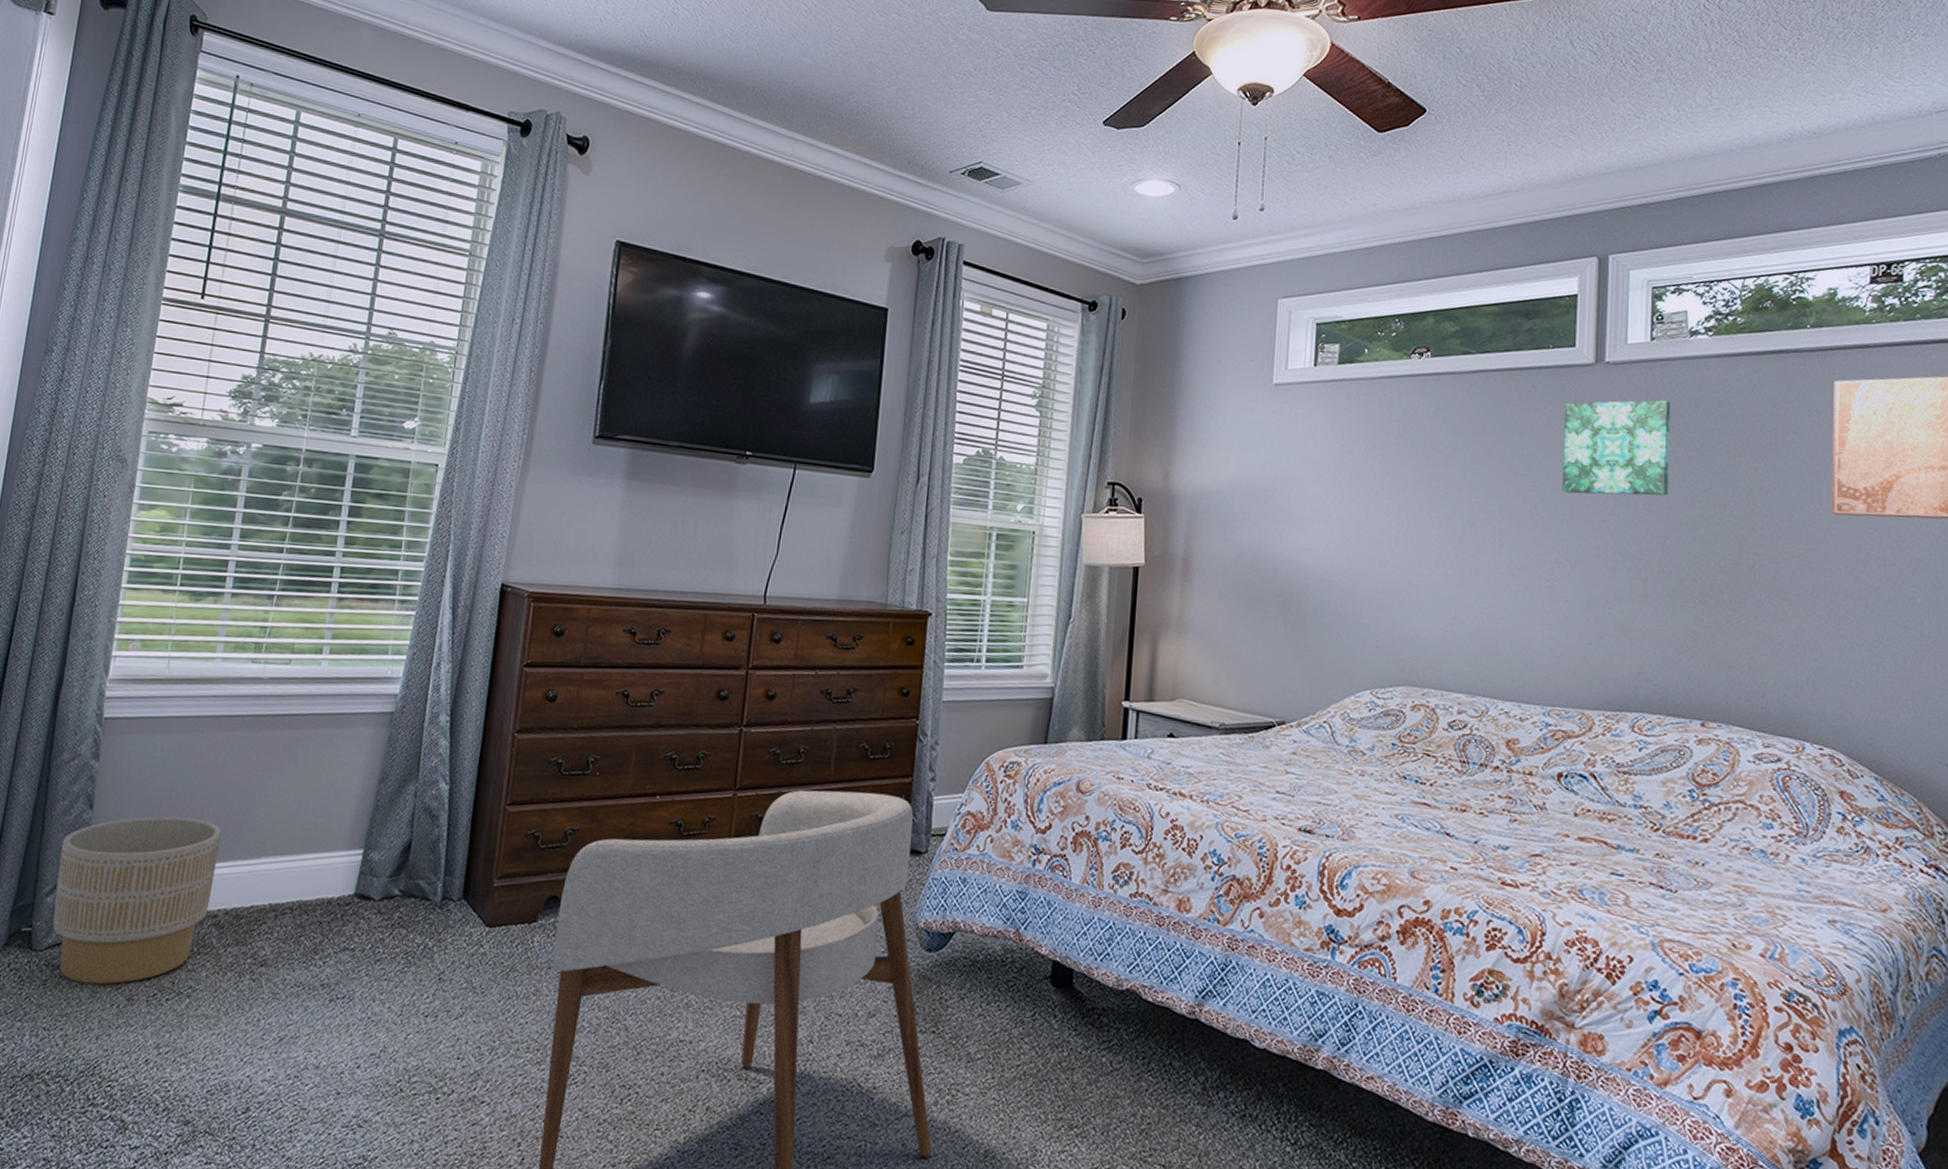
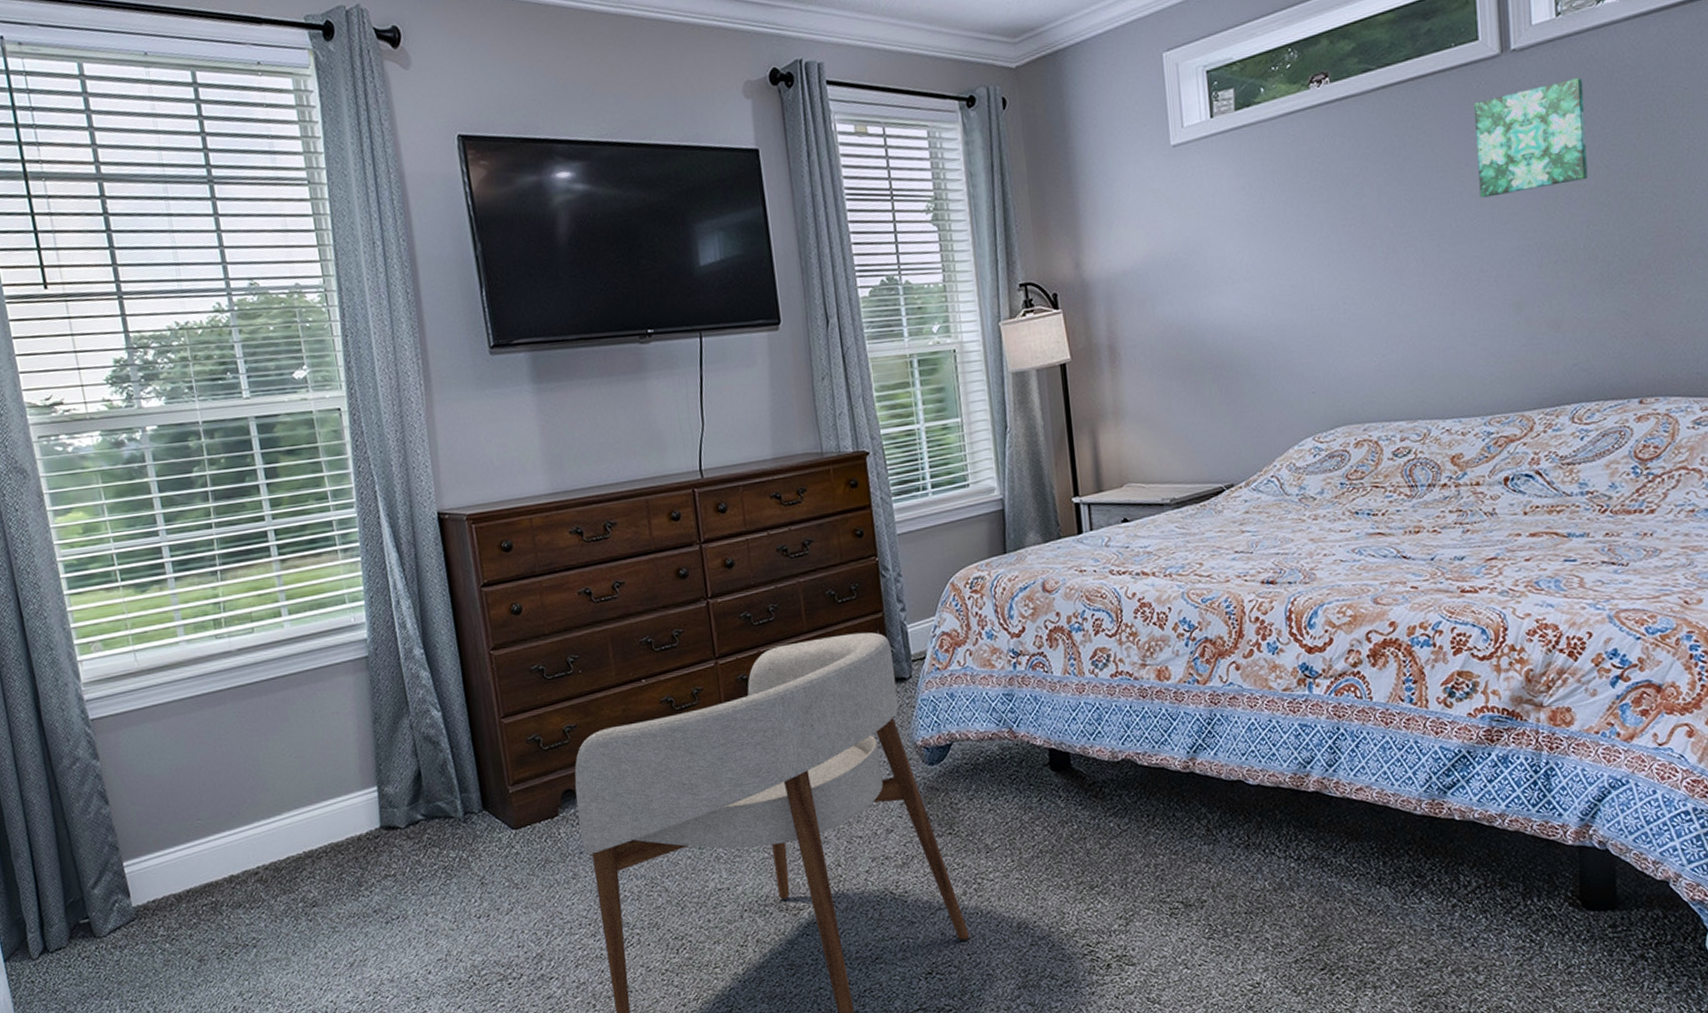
planter: present [53,816,221,985] -> none [90,791,248,956]

